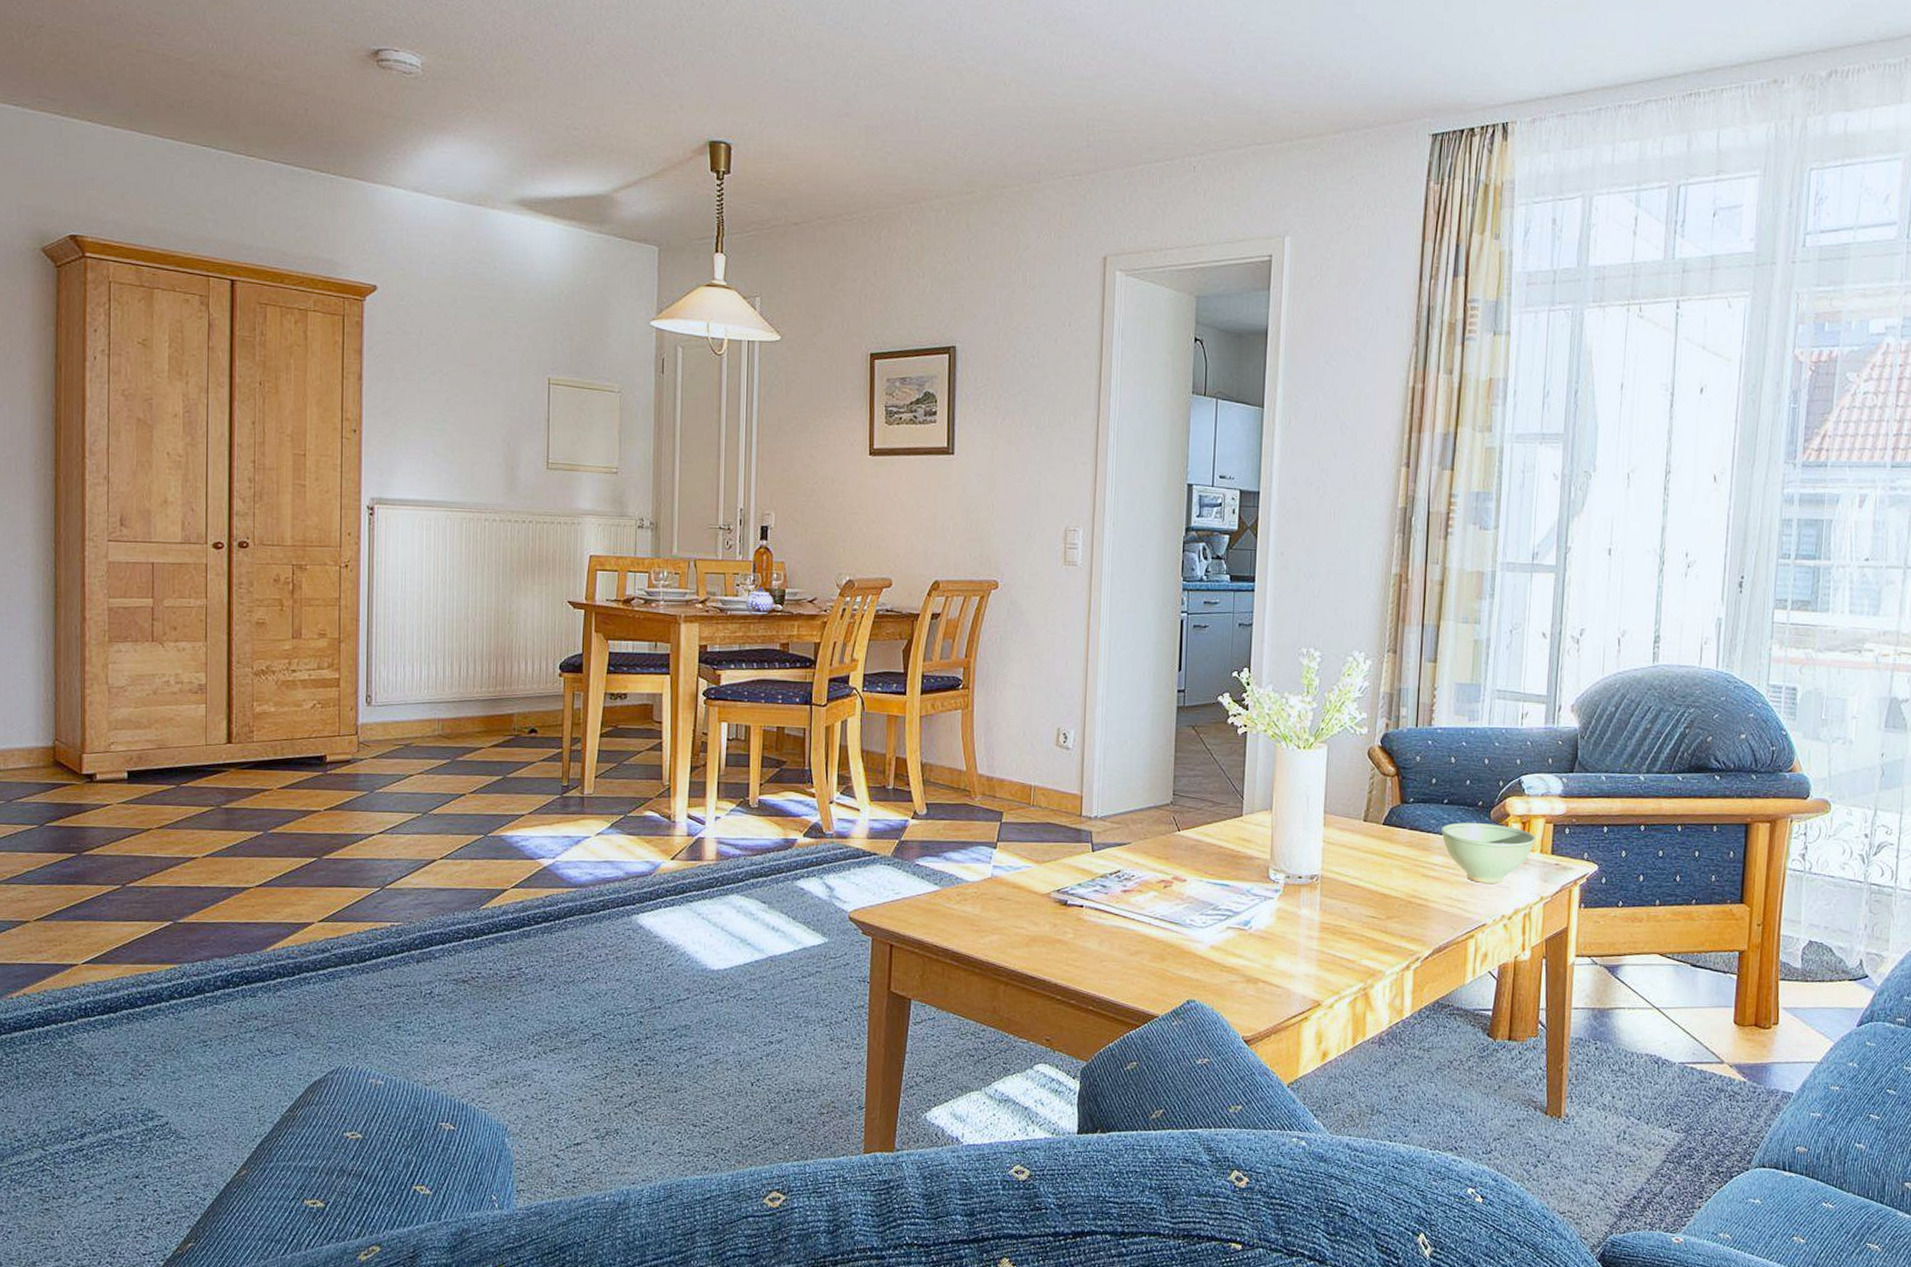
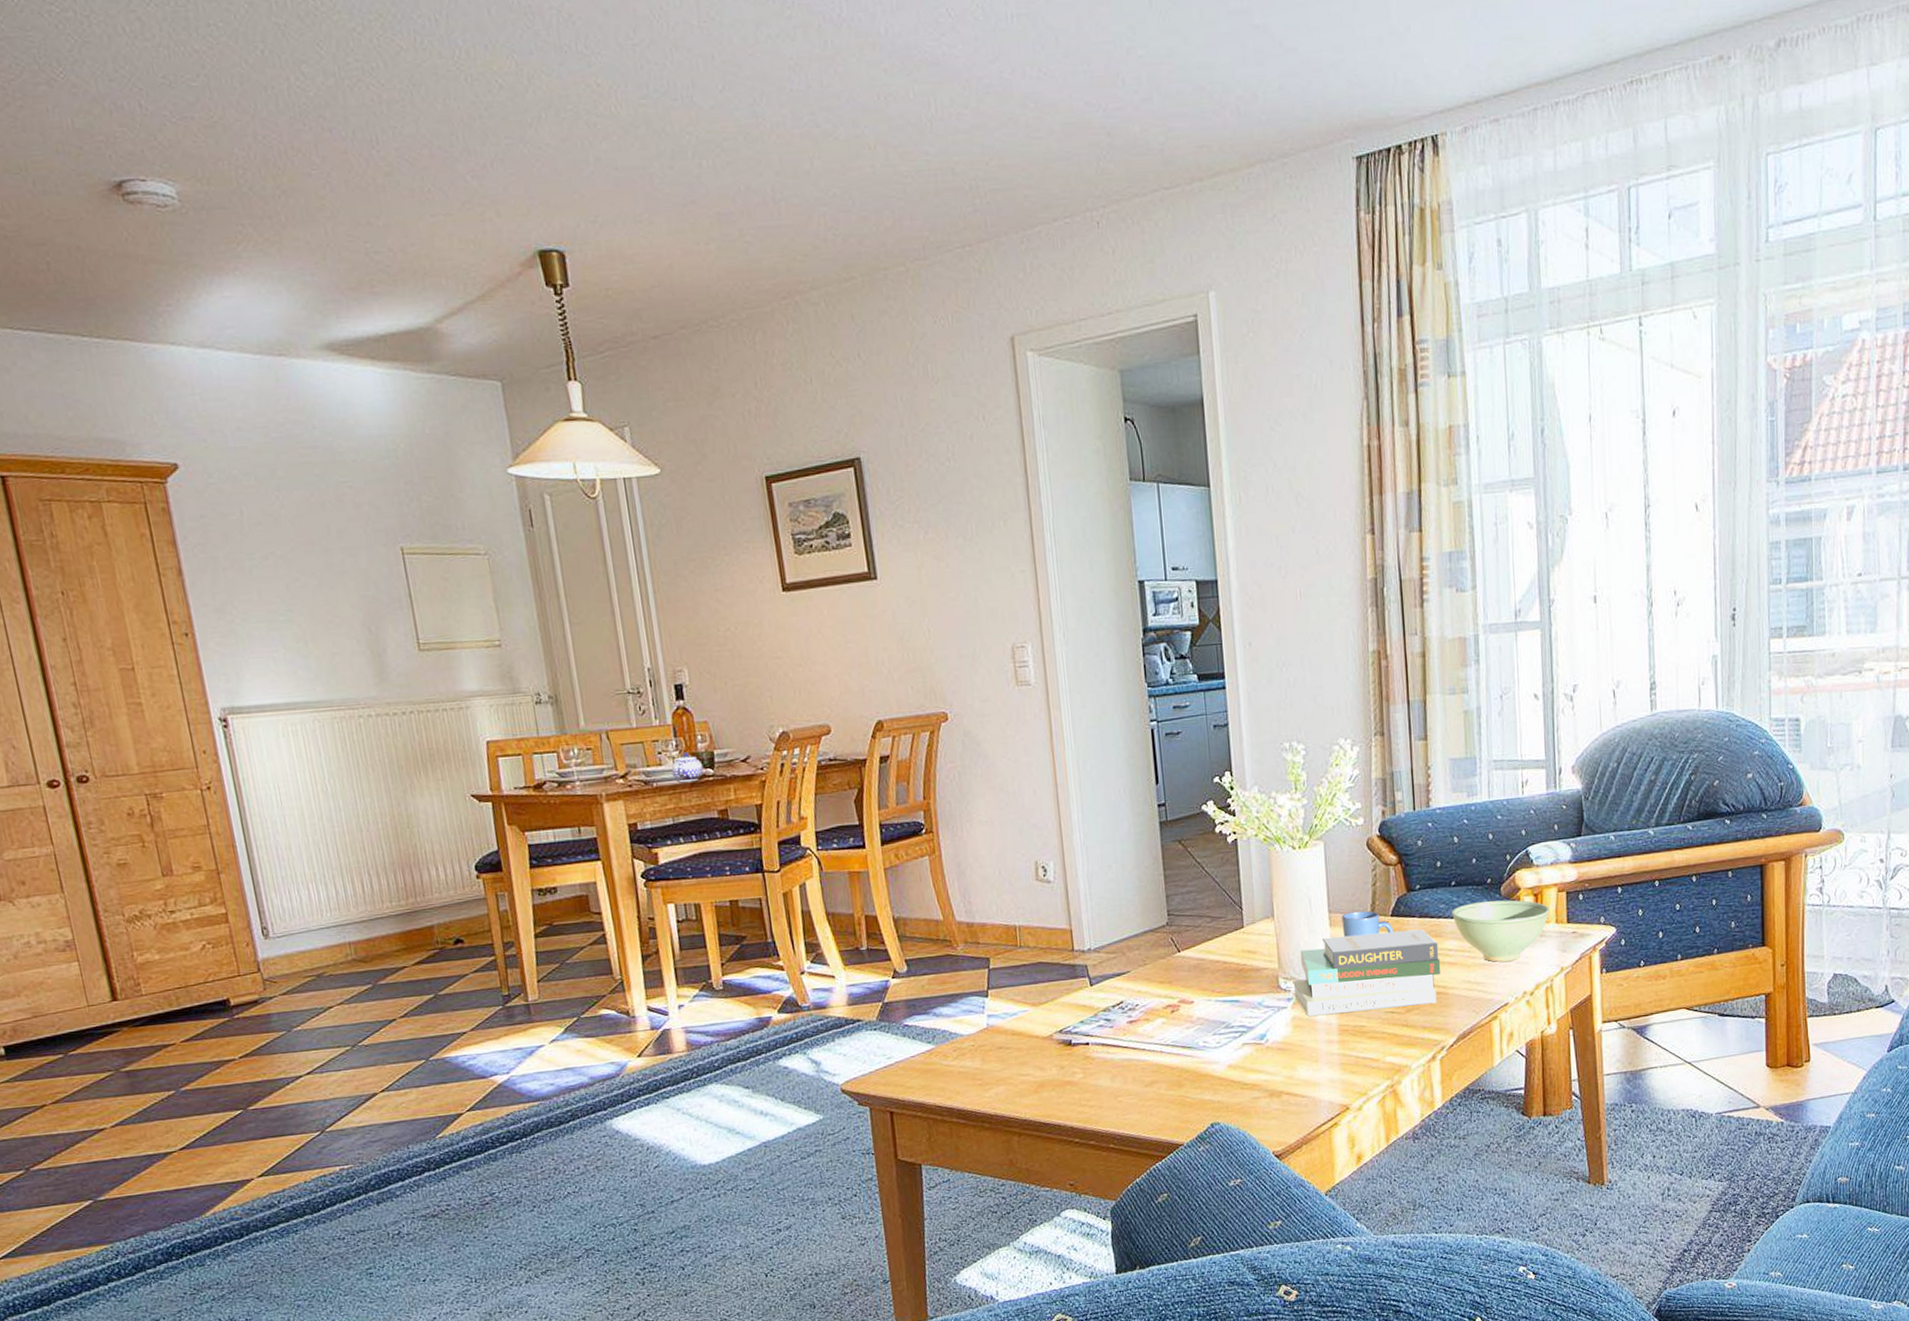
books: none [1280,836,1425,914] -> present [1292,929,1441,1017]
mug: none [1335,815,1384,840] -> present [1341,910,1393,937]

